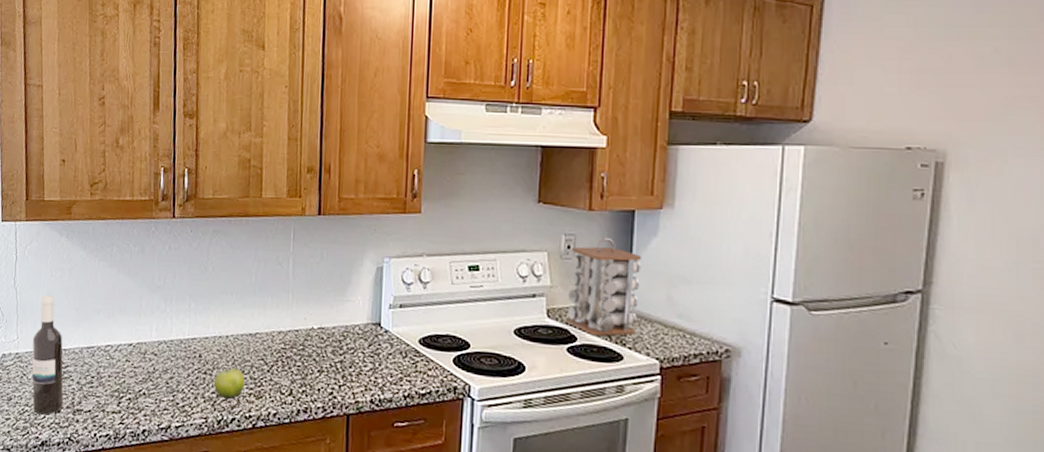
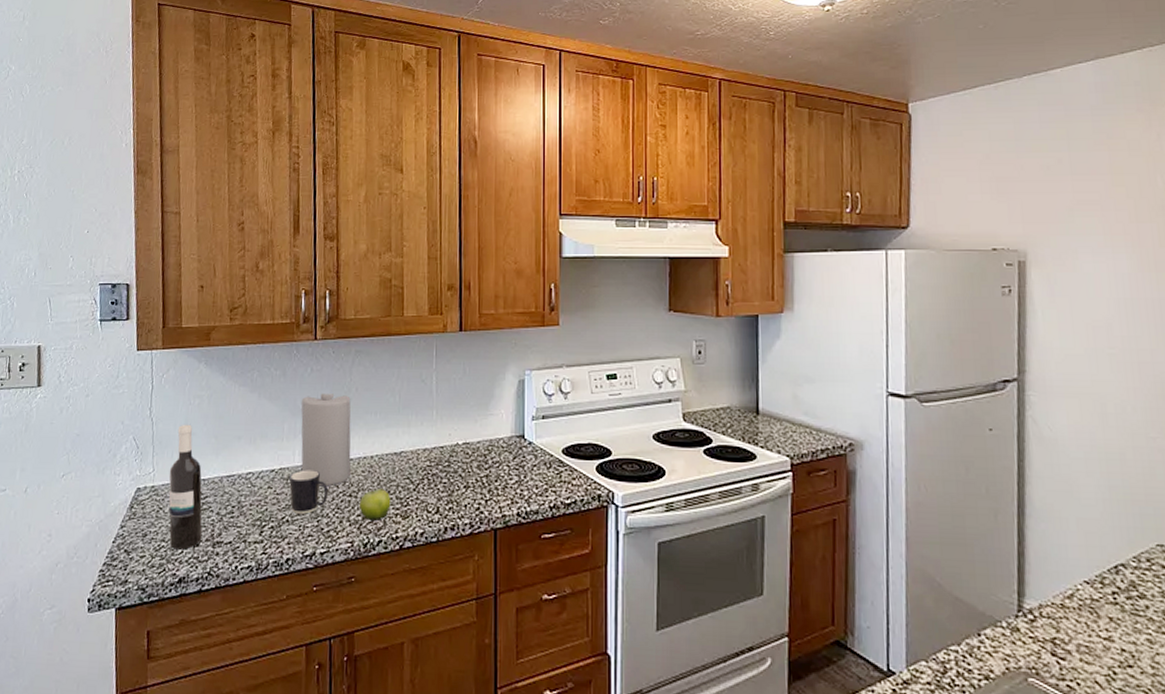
mug: none [146,345,184,389] -> present [289,469,329,514]
paper towel holder: none [158,271,208,363] -> present [301,393,351,487]
spice rack: present [566,237,642,336] -> none [701,341,768,437]

